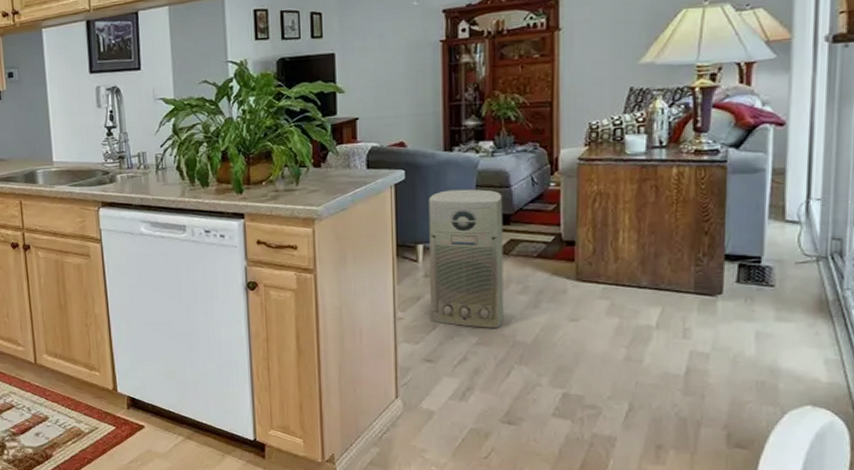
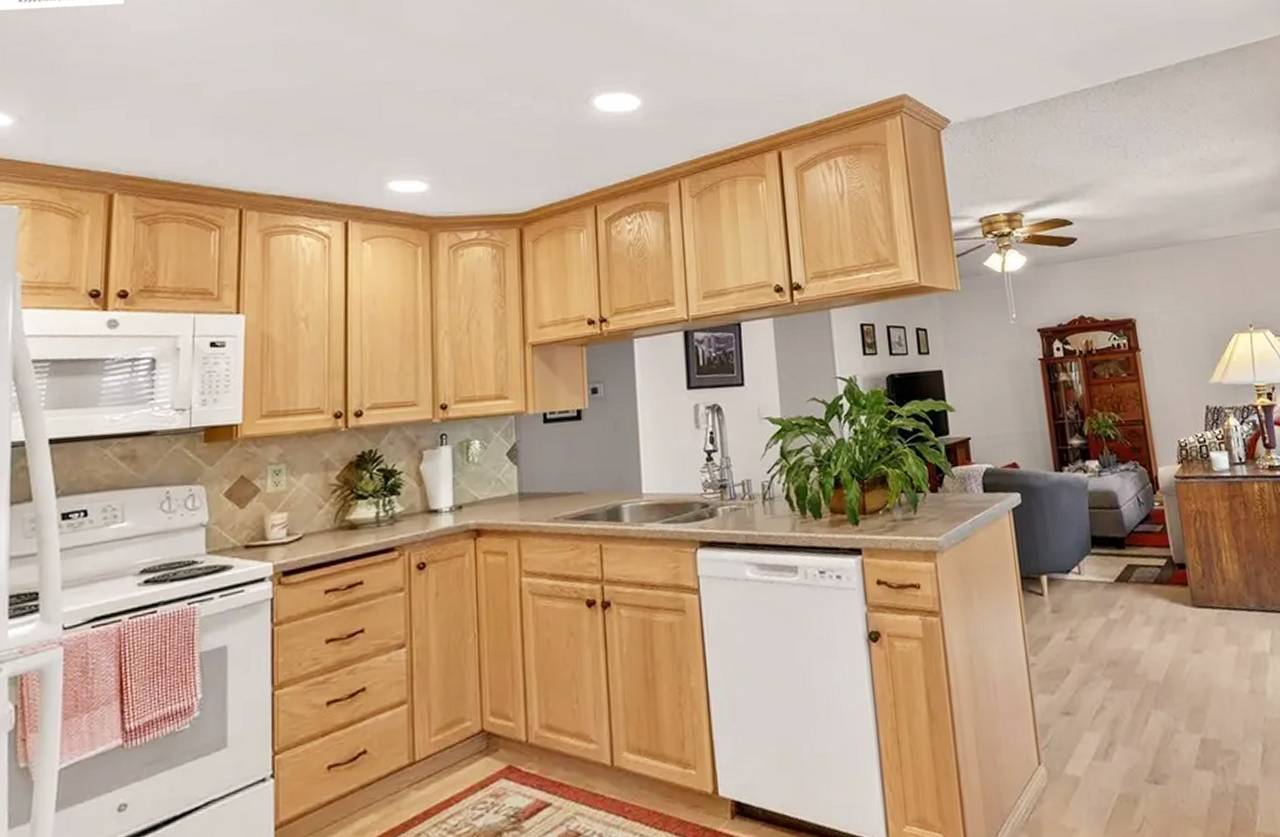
air purifier: present [428,189,504,328] -> none [1046,511,1134,669]

